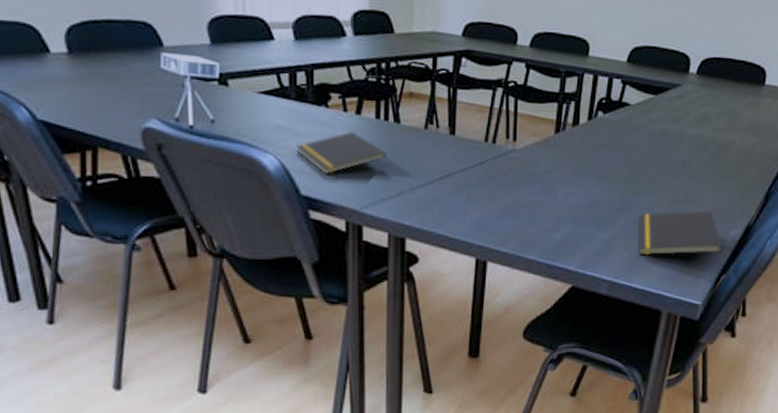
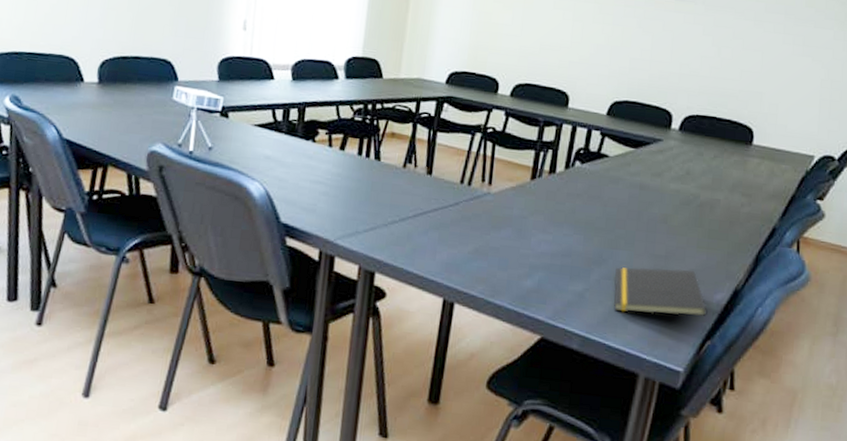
notepad: present [296,131,388,174] -> none [282,165,366,204]

